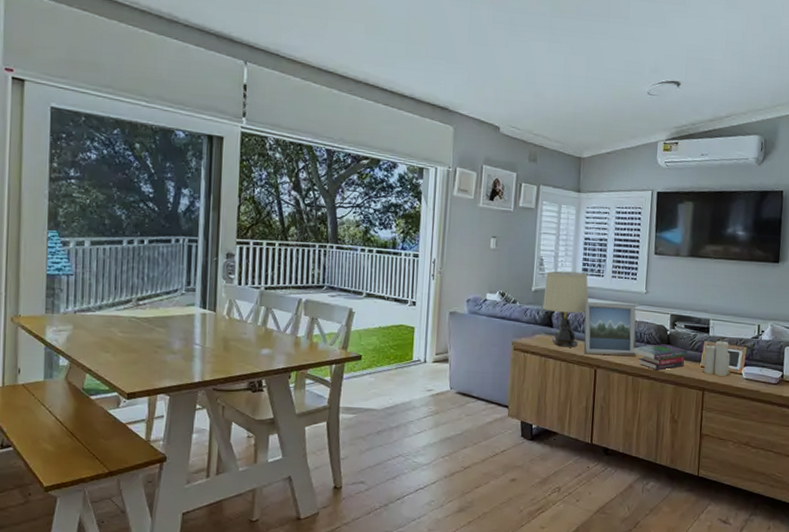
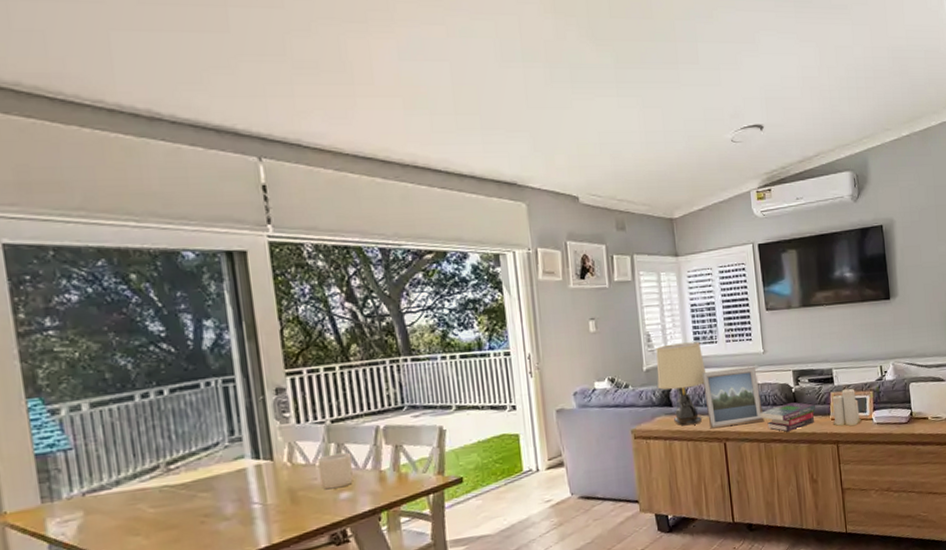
mug: none [248,315,277,345] -> present [317,452,354,490]

